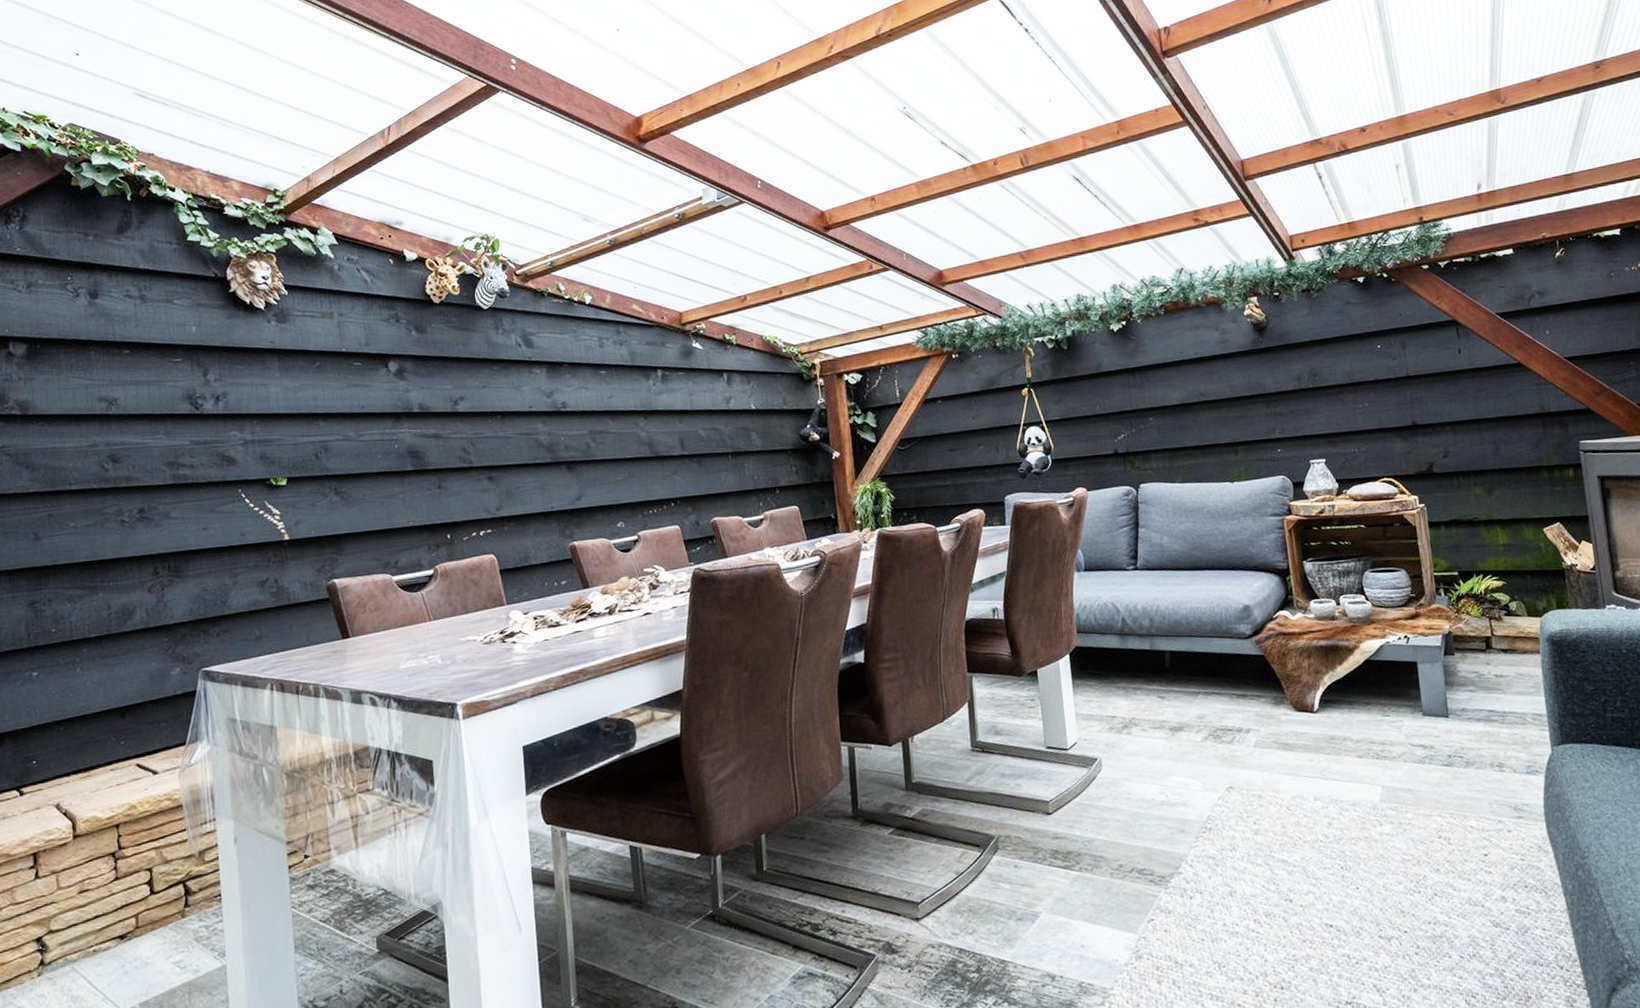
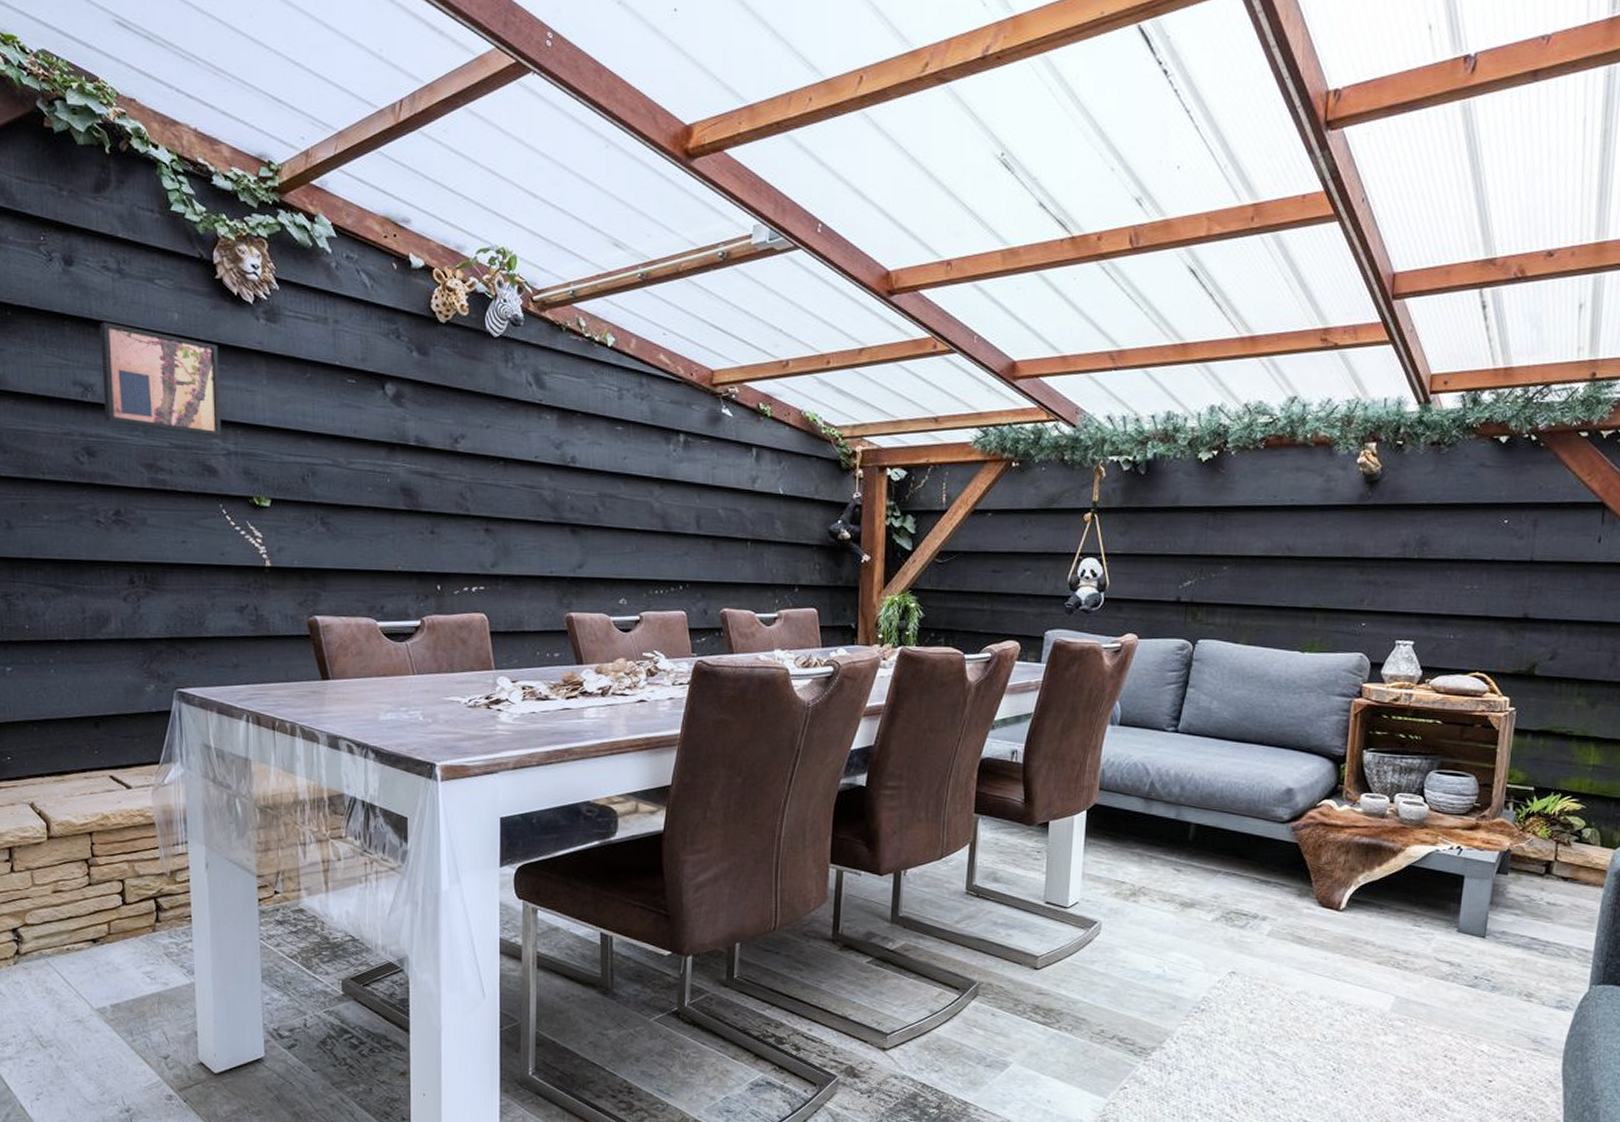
wall art: none [123,342,239,430] -> present [100,322,222,437]

